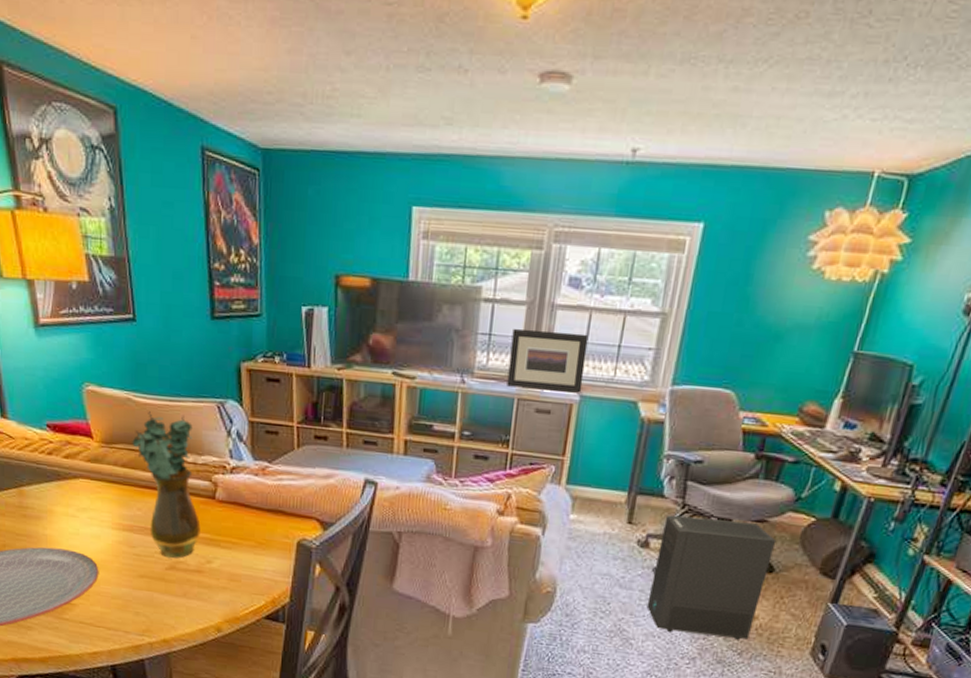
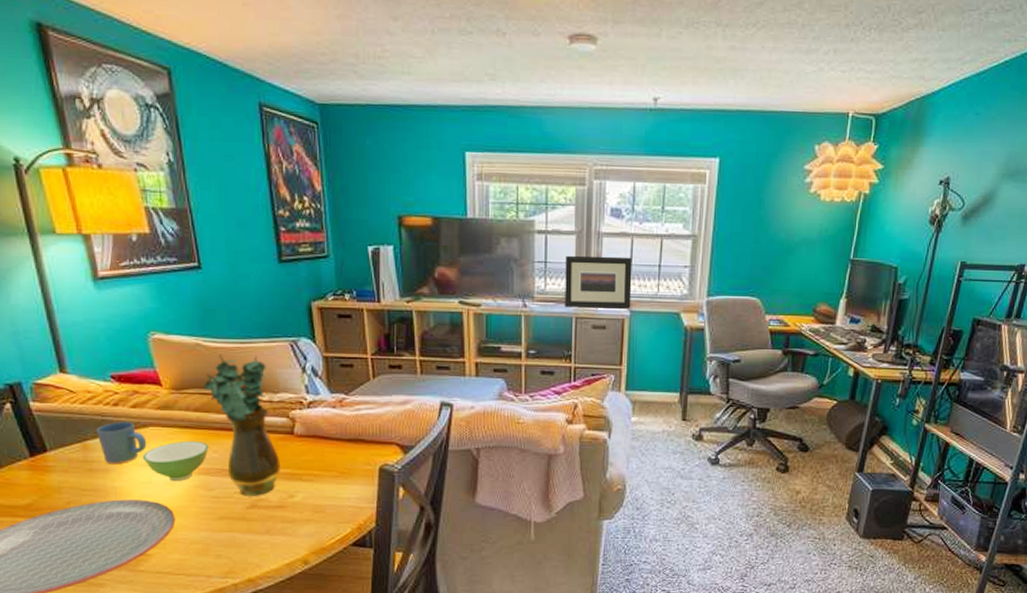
mug: none [31,470,77,513] -> present [96,421,147,465]
bowl: none [71,495,134,536] -> present [142,440,209,482]
computer tower: present [647,514,777,640] -> none [706,409,808,513]

